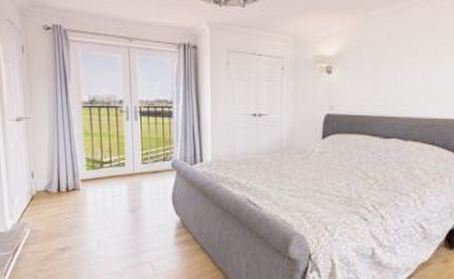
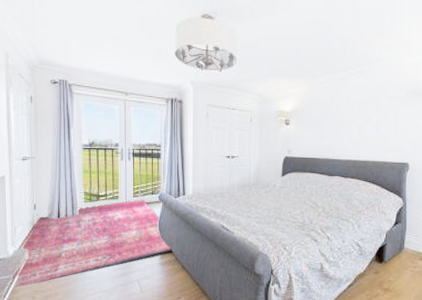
rug: none [16,166,191,264] -> present [16,199,174,286]

